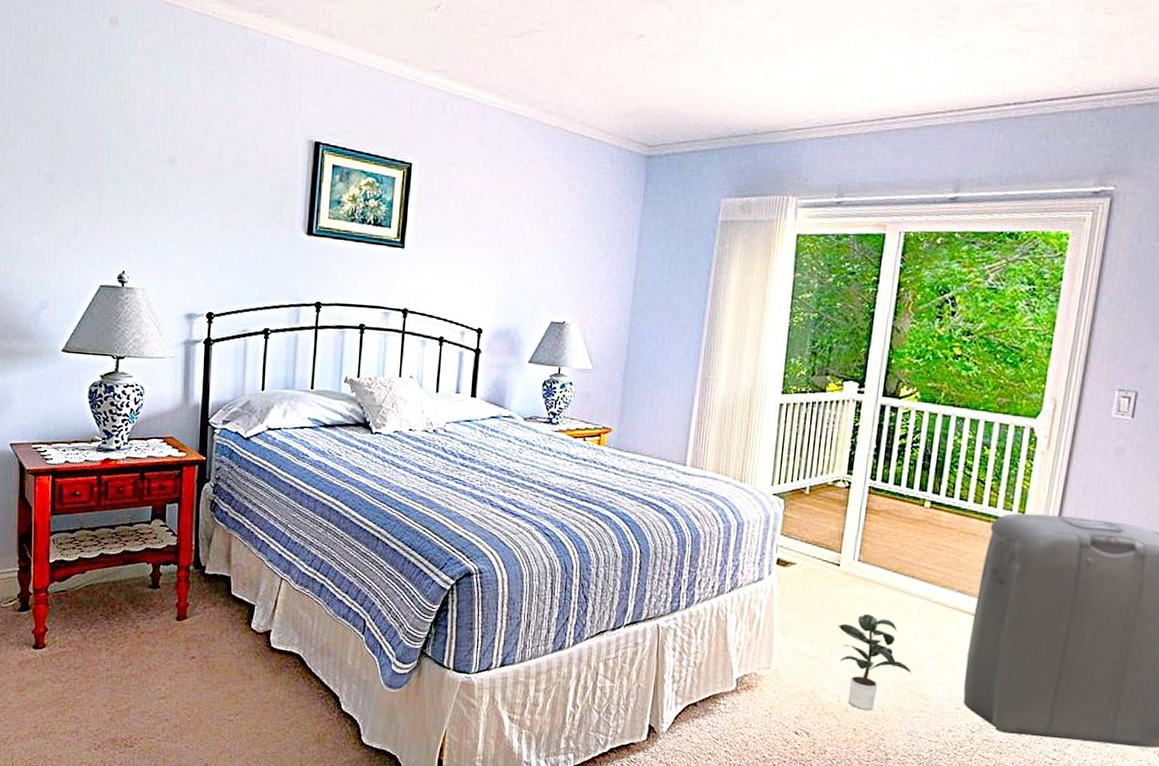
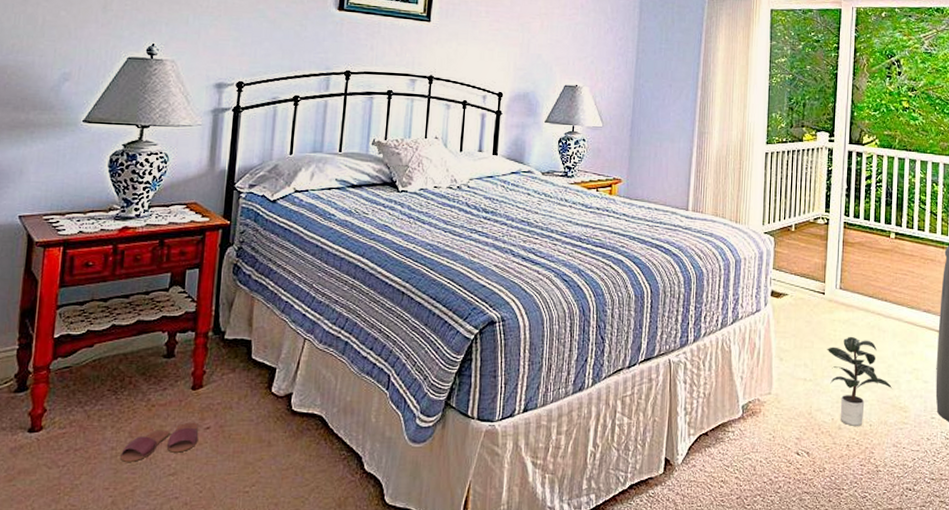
slippers: none [115,650,185,684] -> present [120,422,199,462]

